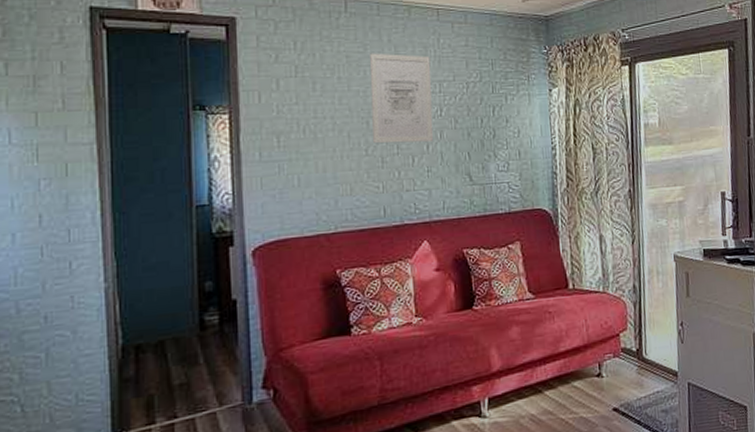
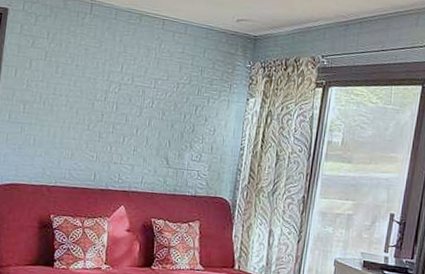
wall art: present [369,53,434,144] -> none [94,49,151,128]

